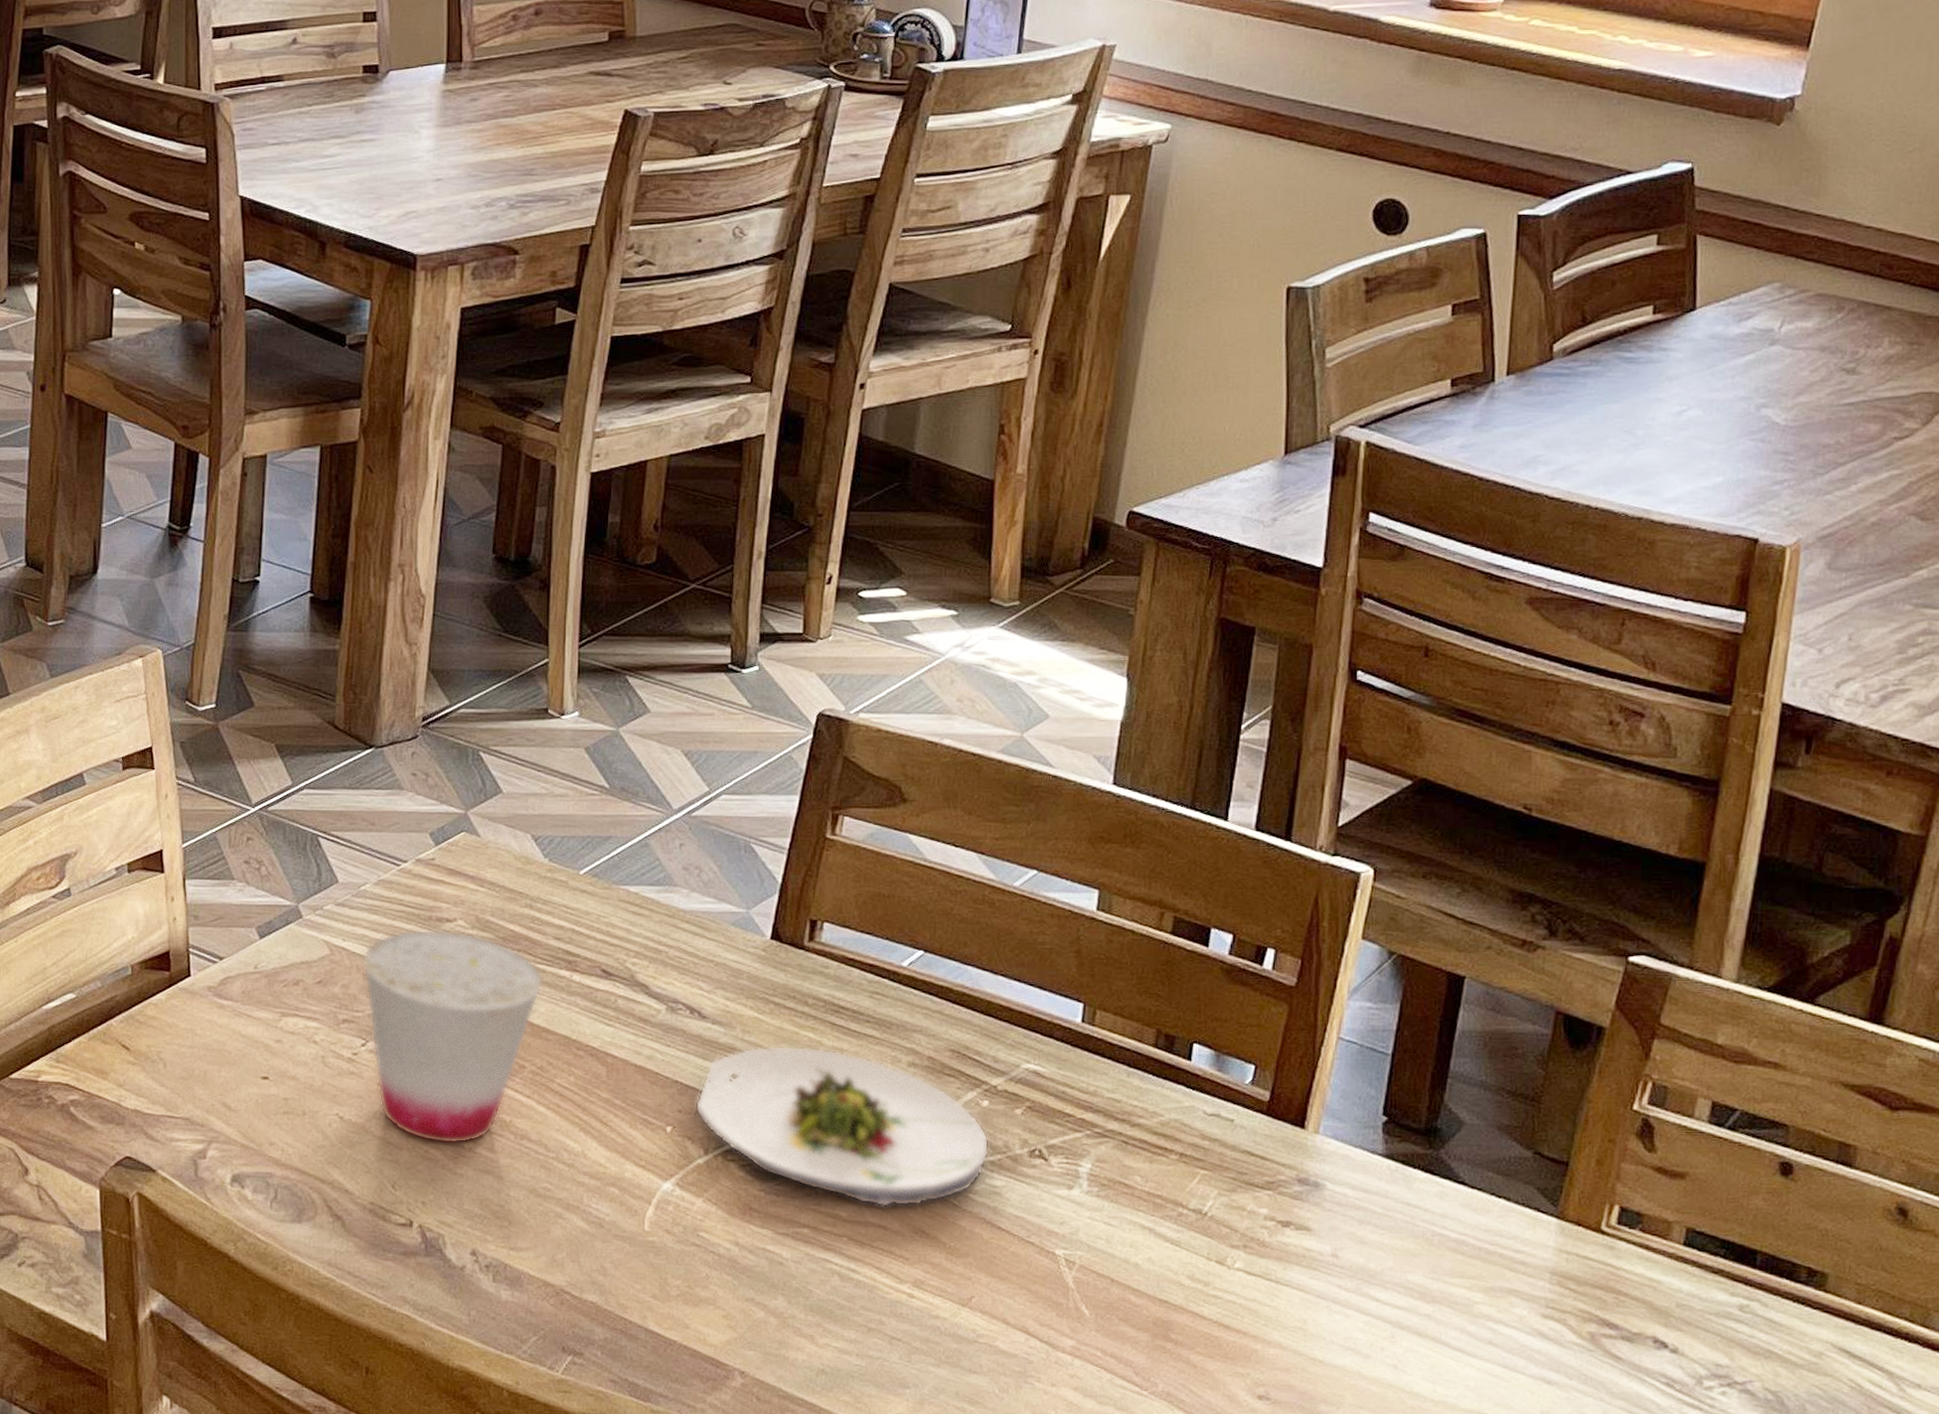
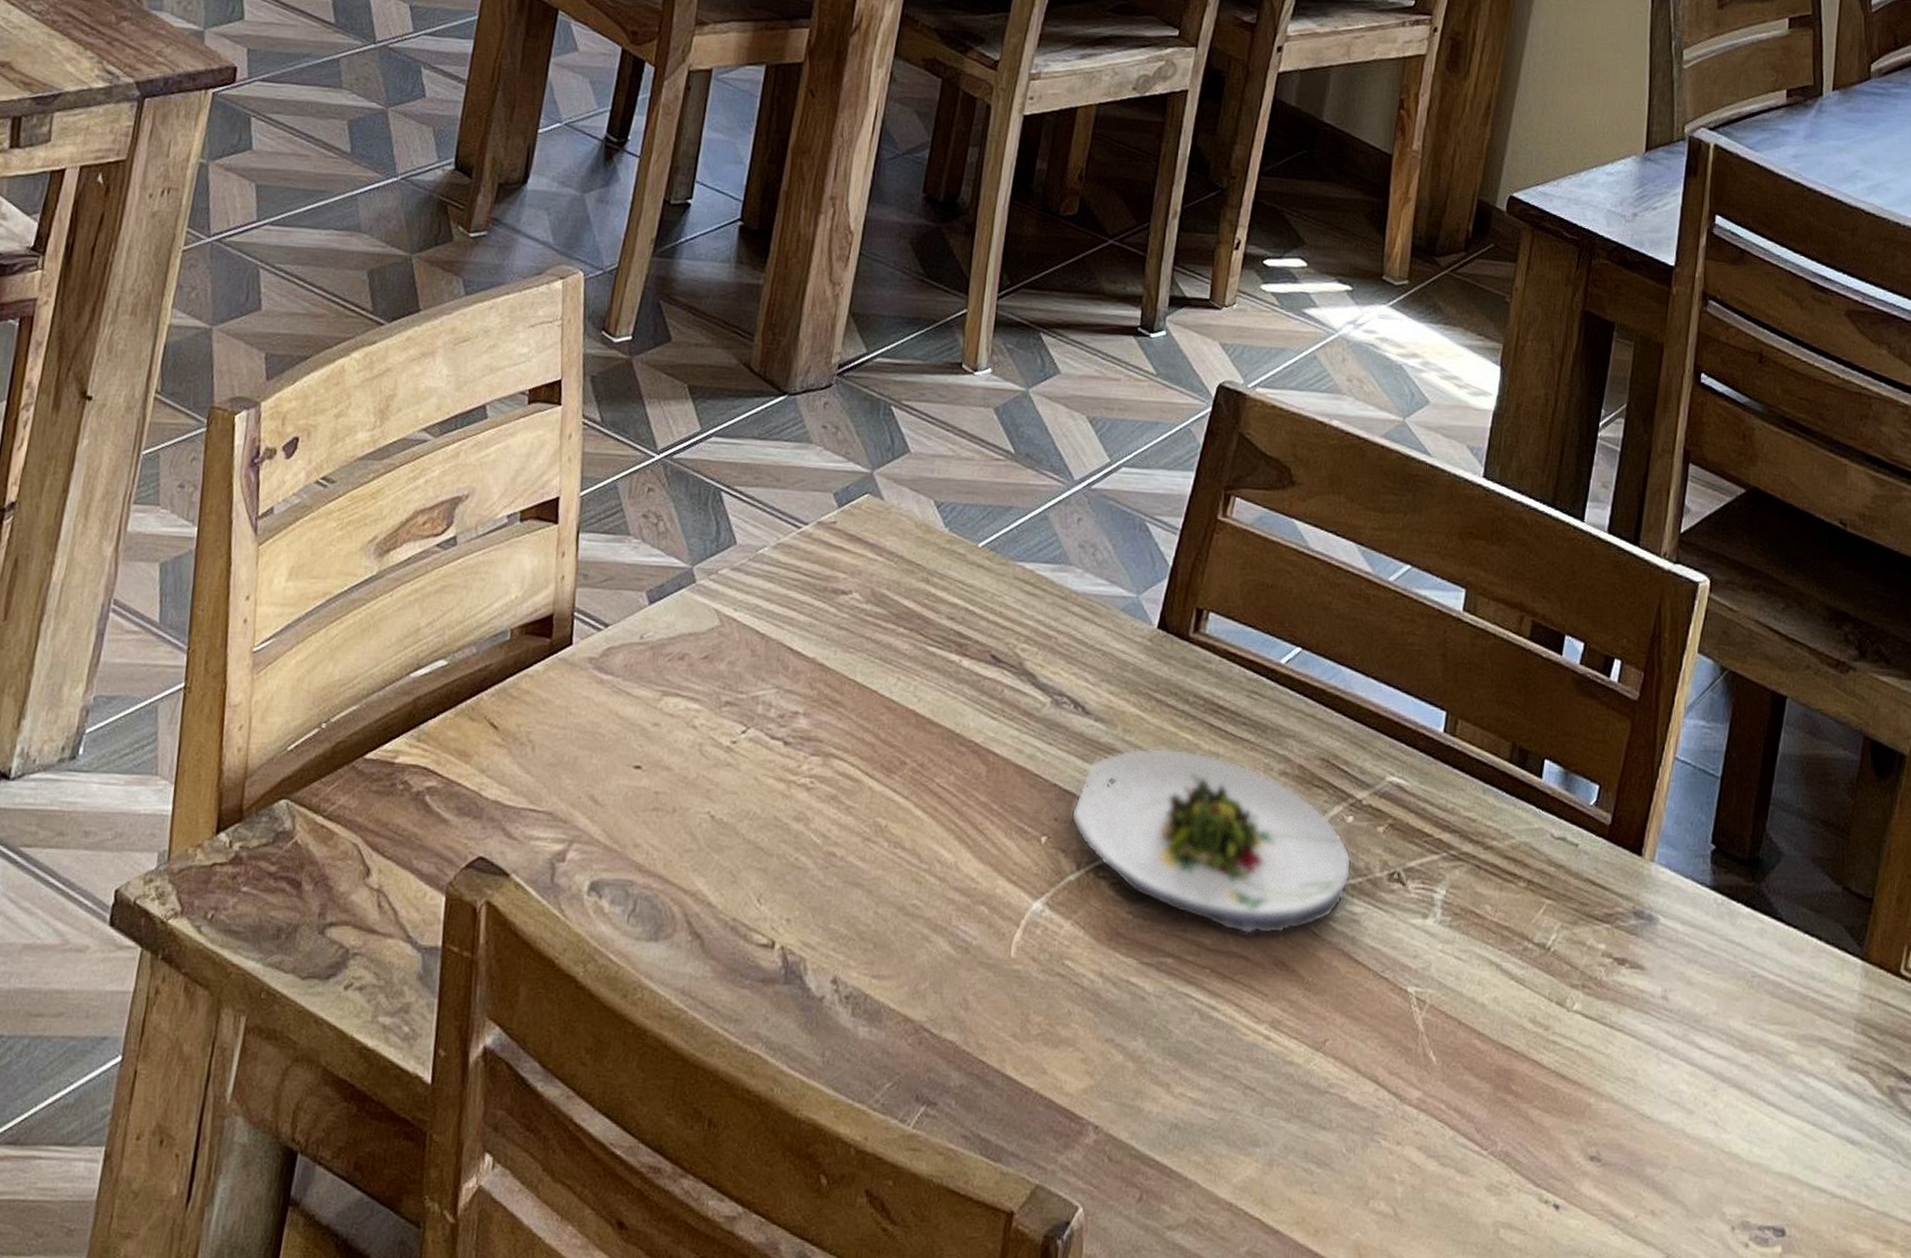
cup: present [362,929,544,1144] -> none [752,601,933,851]

